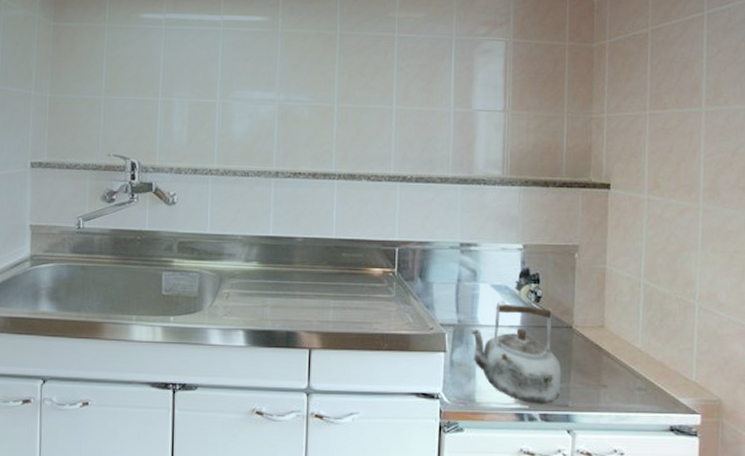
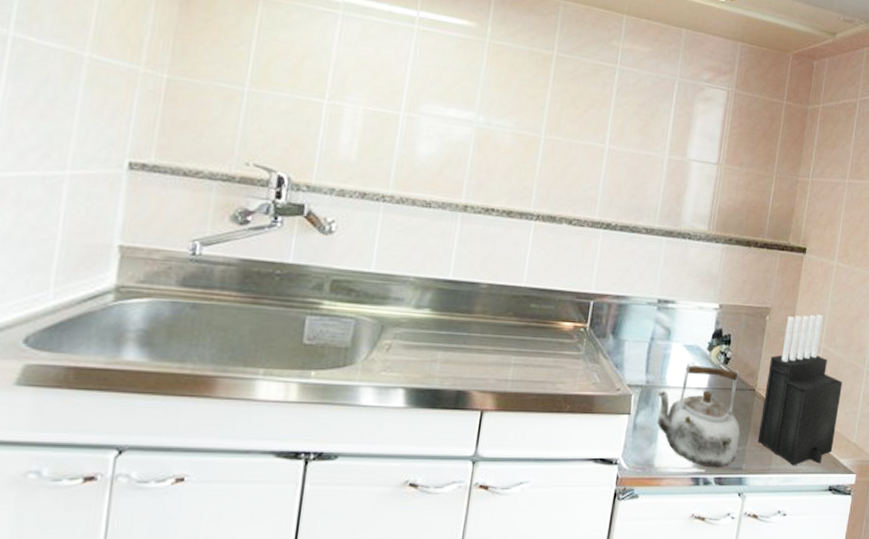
knife block: none [581,249,671,404] -> present [757,313,843,466]

